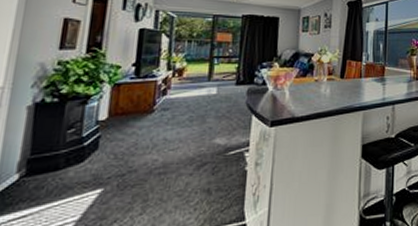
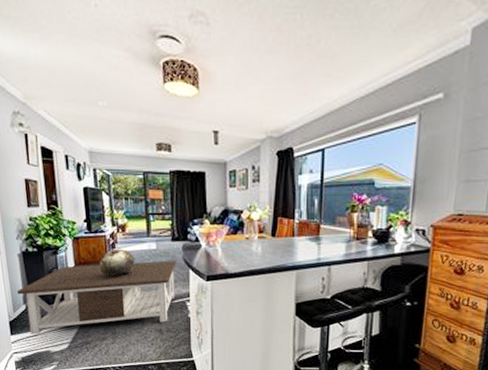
coffee table: none [10,106,239,216] -> present [16,260,177,335]
decorative sphere: none [141,95,189,129] -> present [99,249,135,277]

